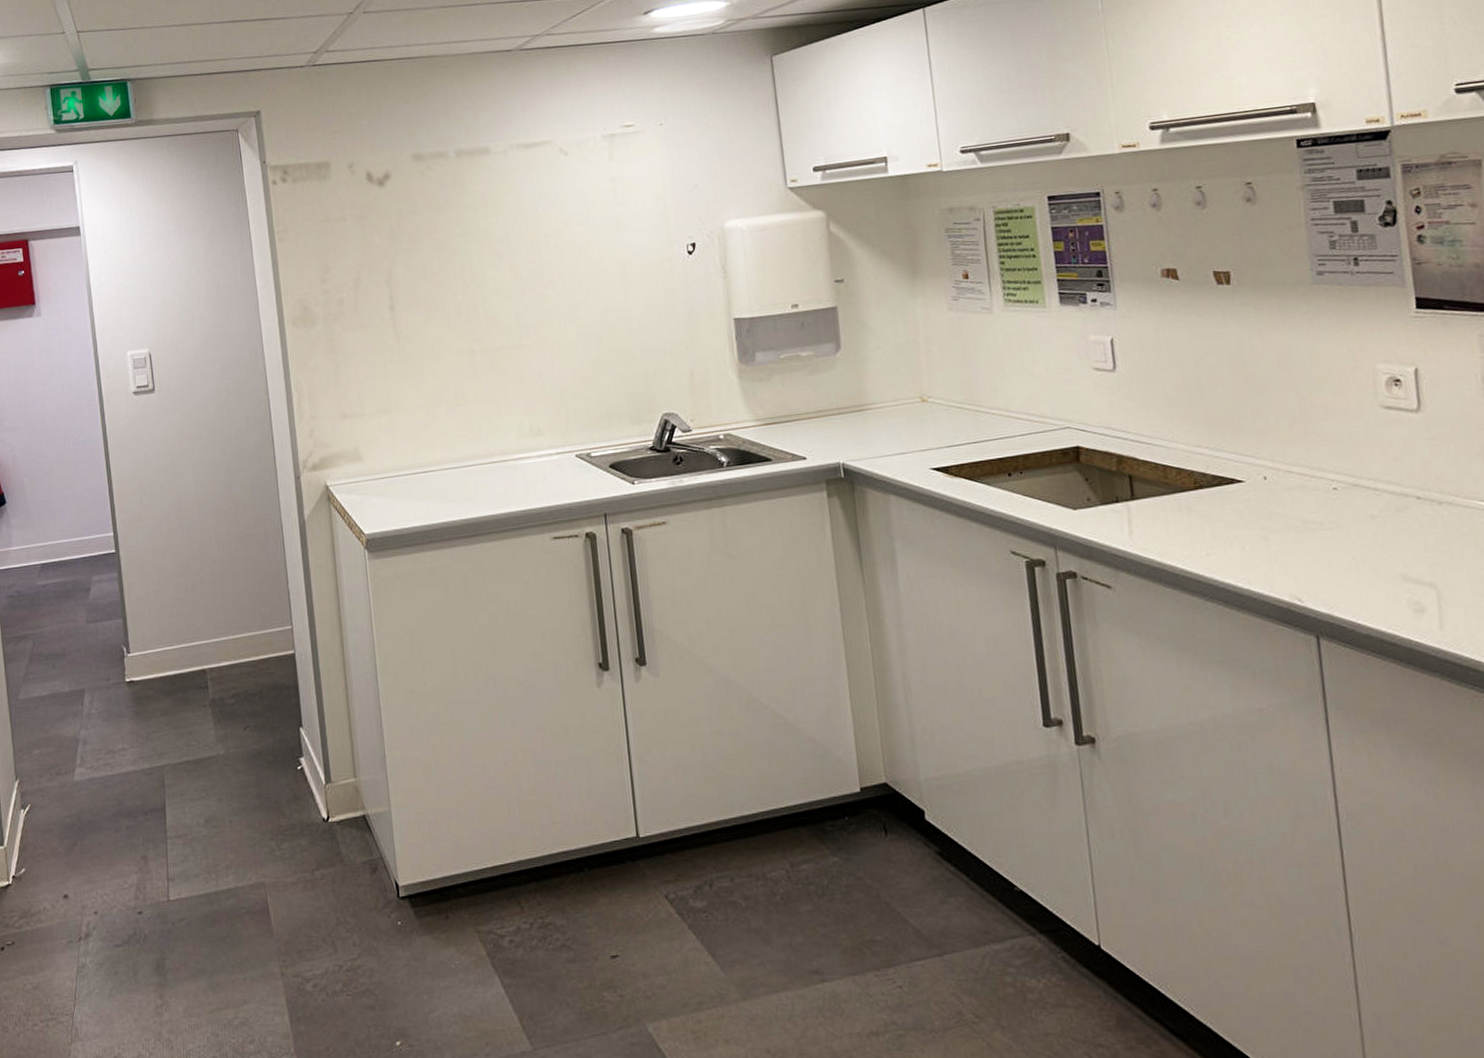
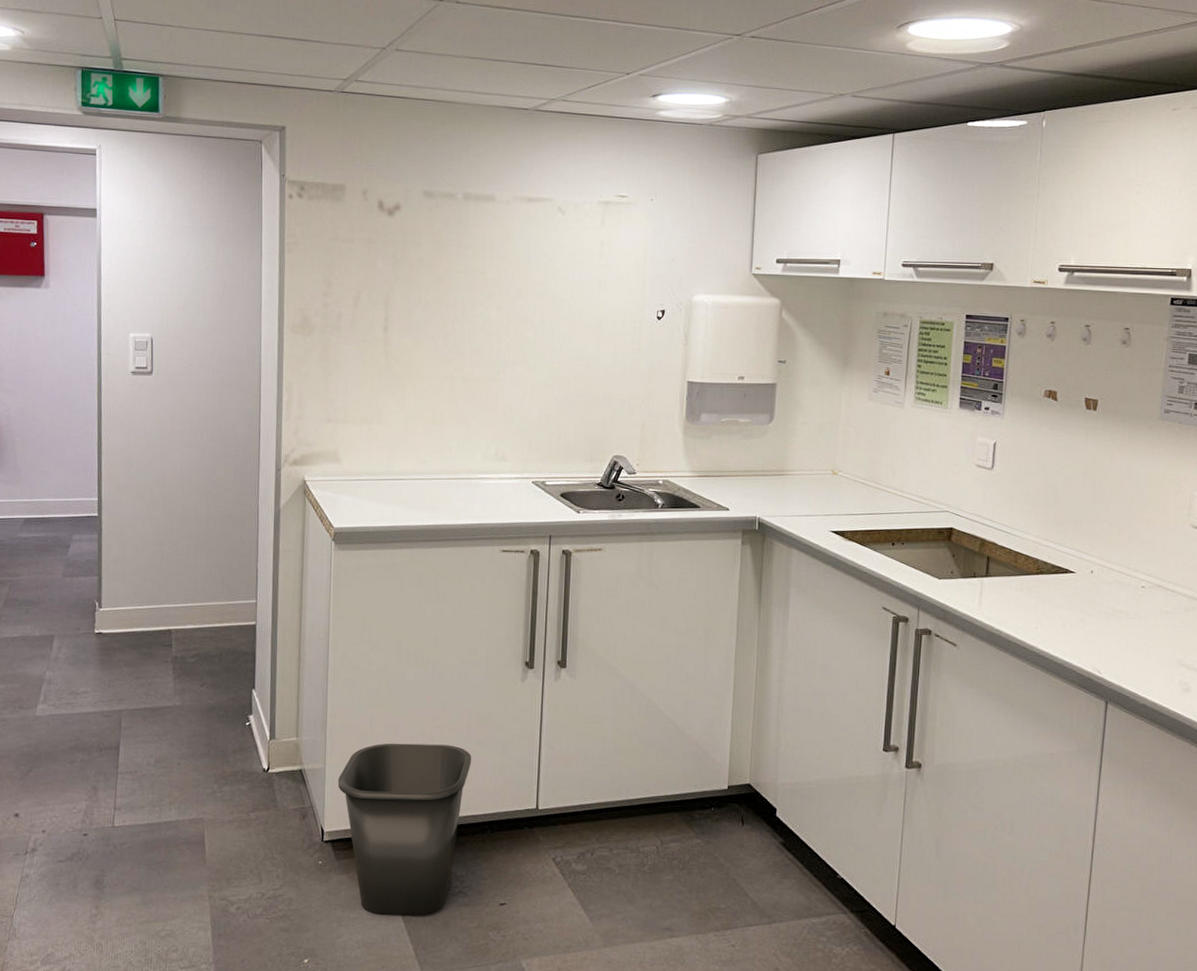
waste bin: none [406,770,555,981] -> present [337,743,472,916]

